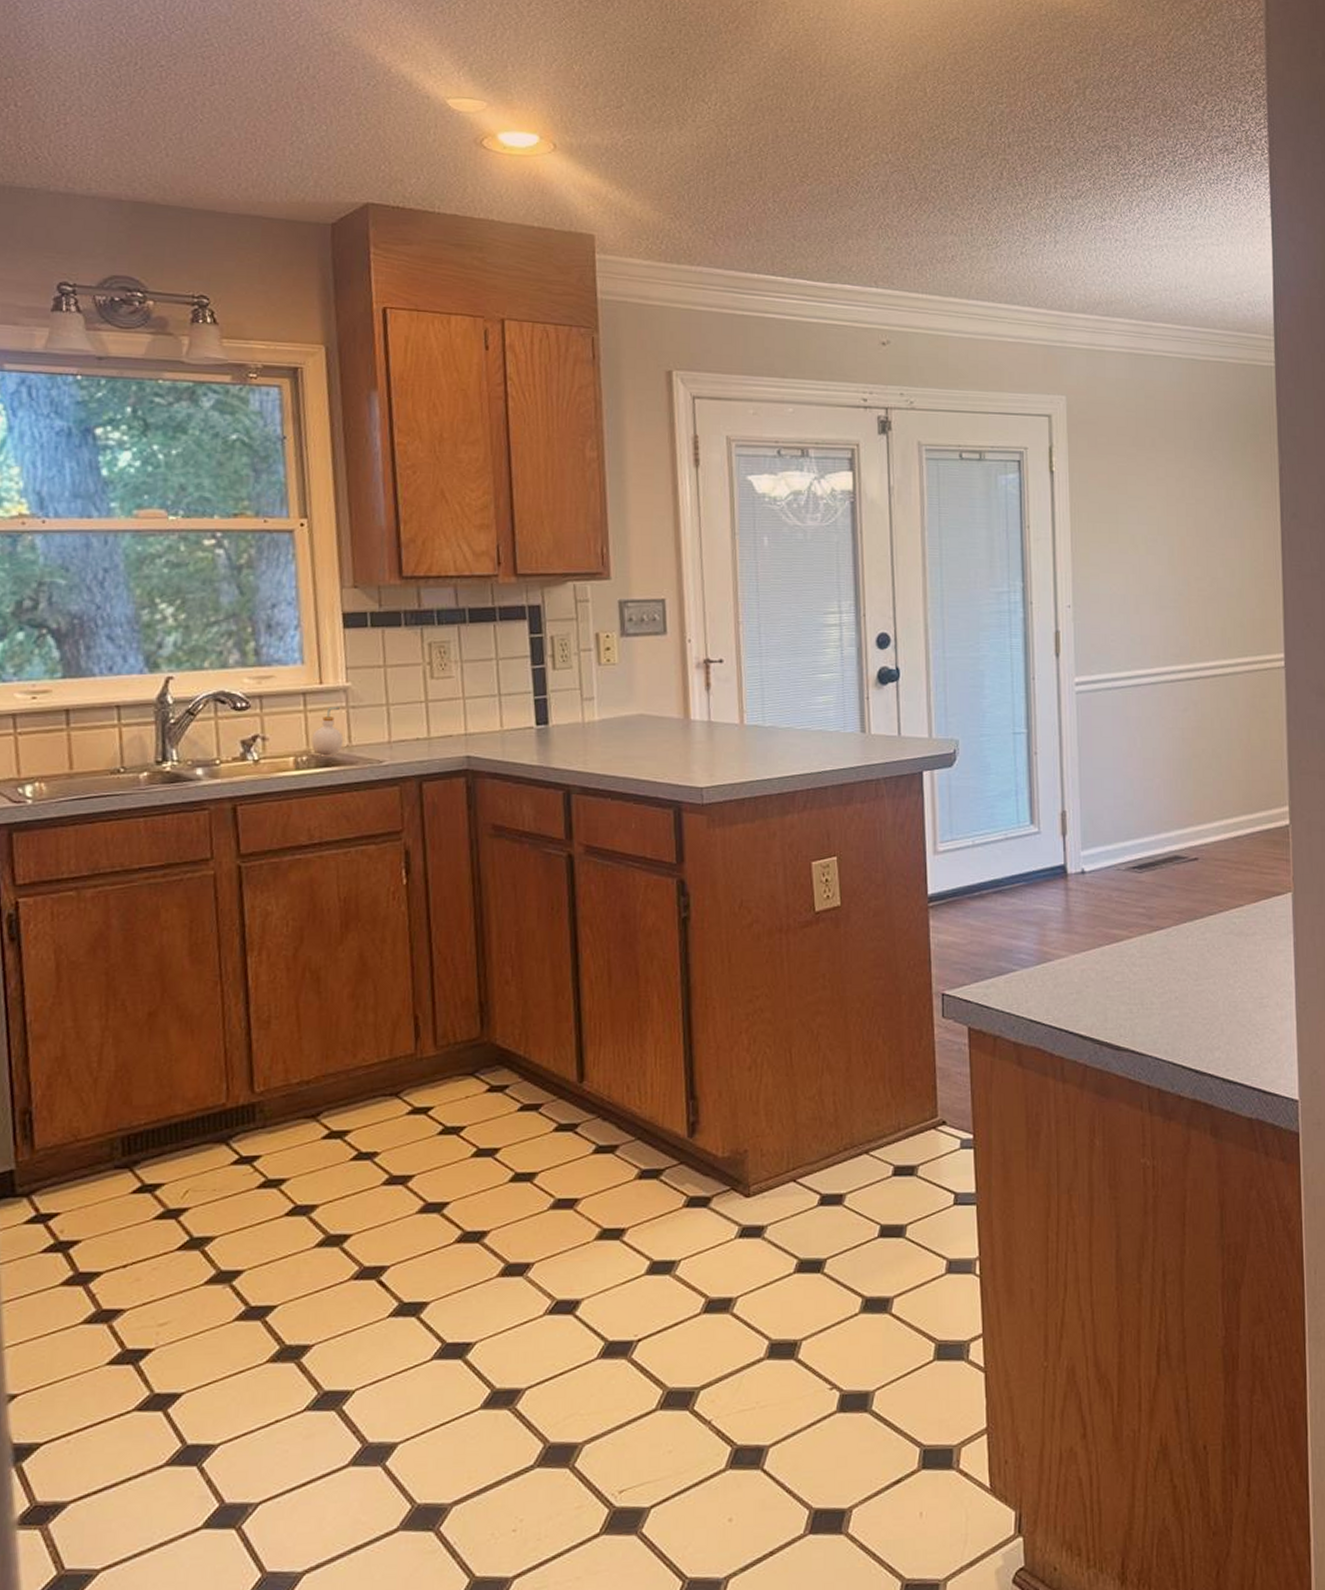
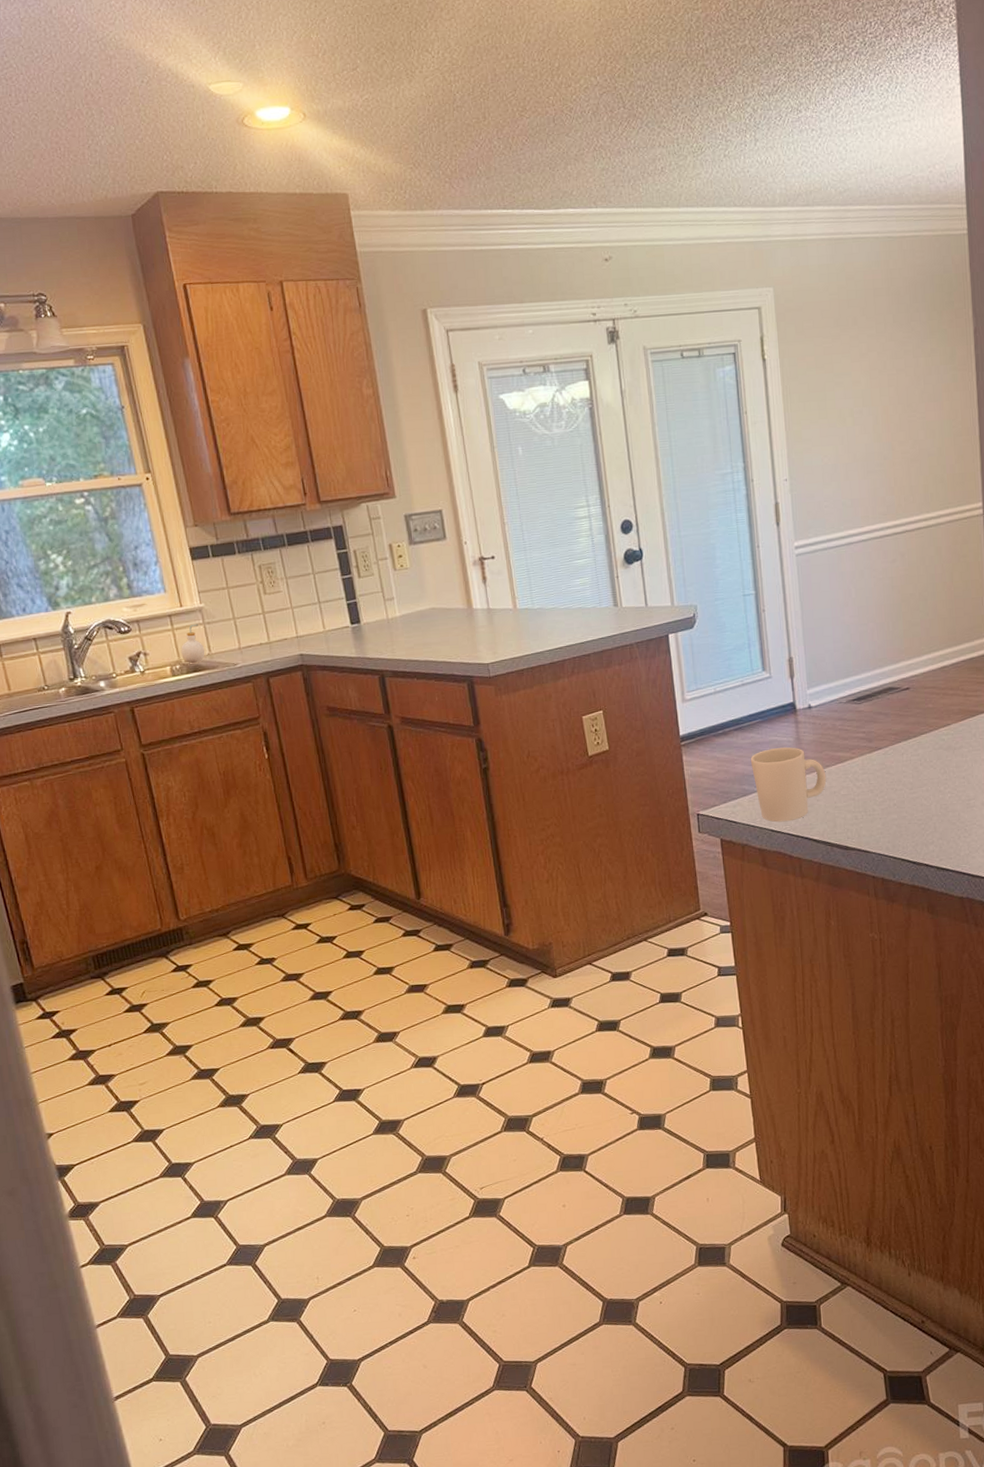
mug: none [1010,918,1098,1011] -> present [750,747,827,823]

